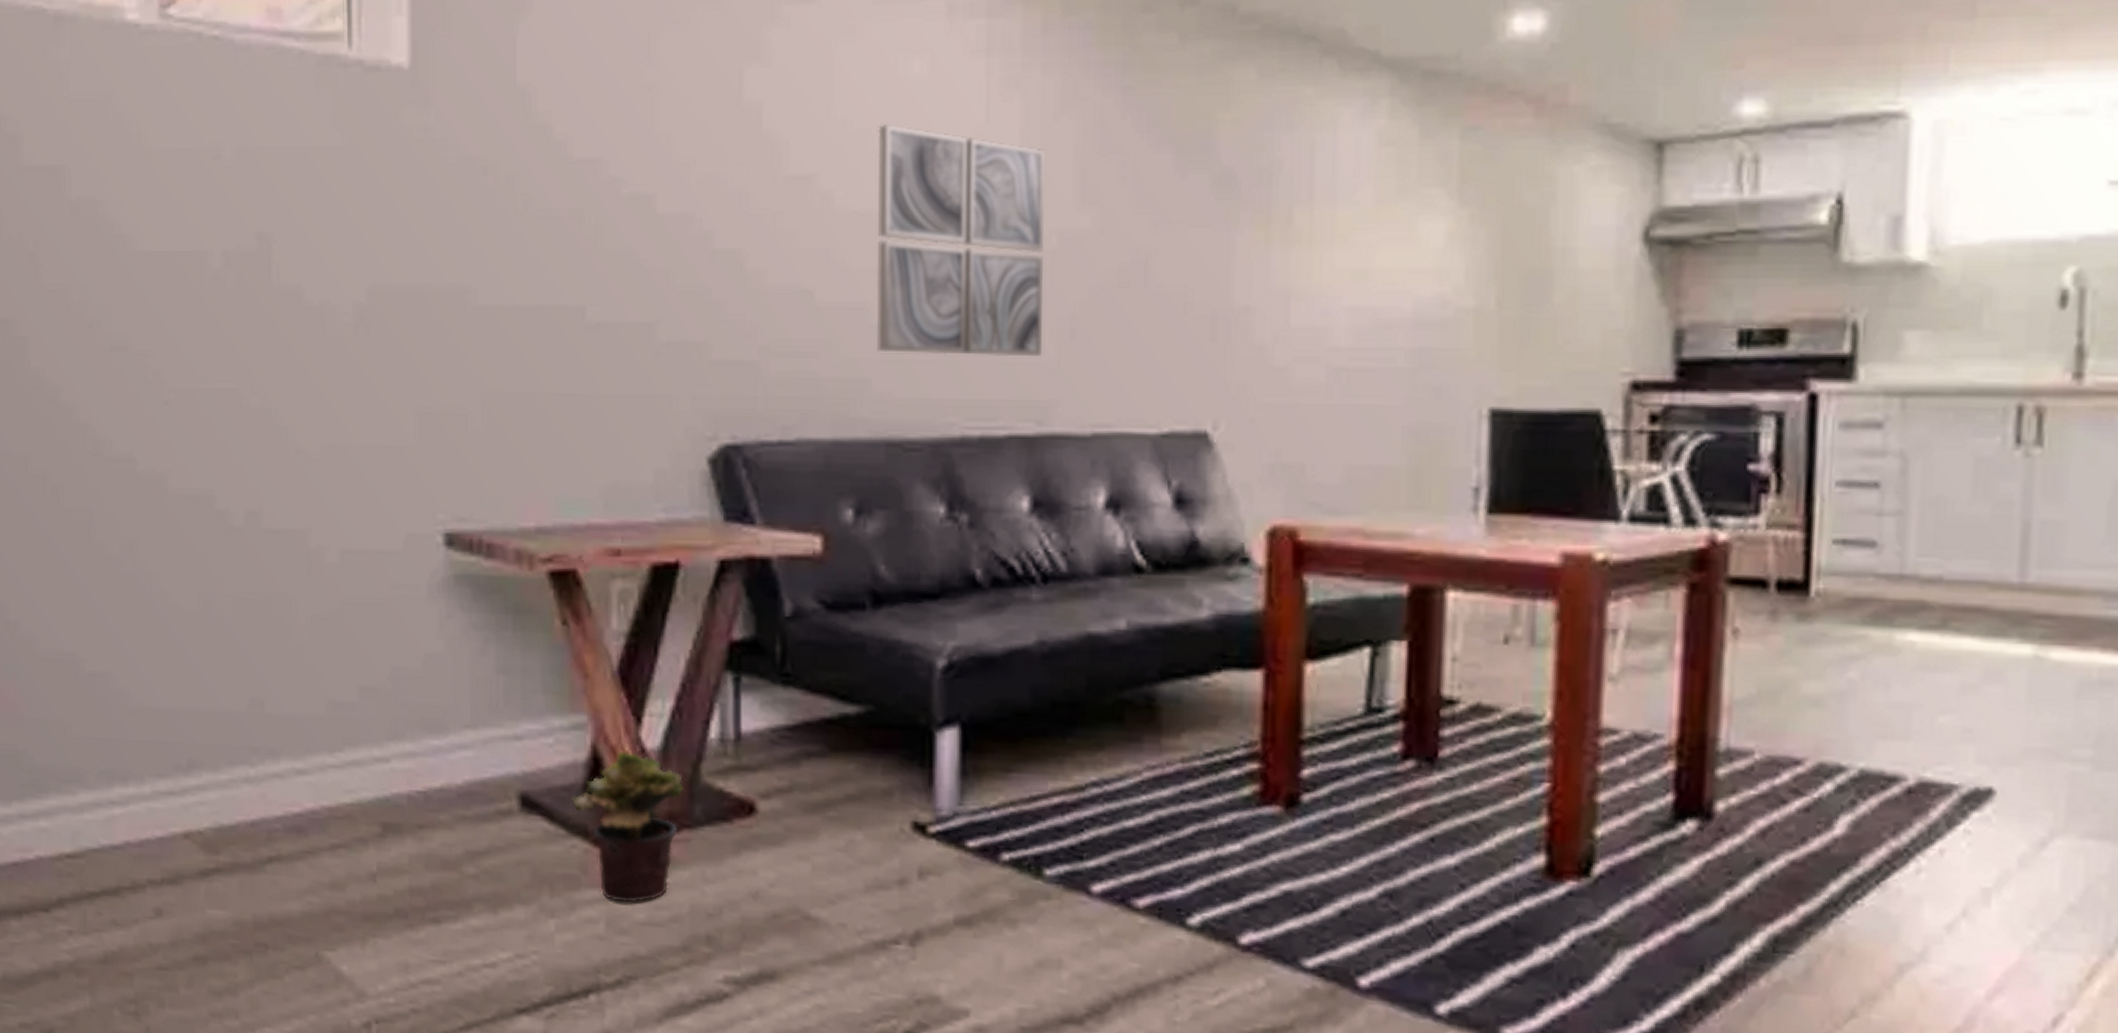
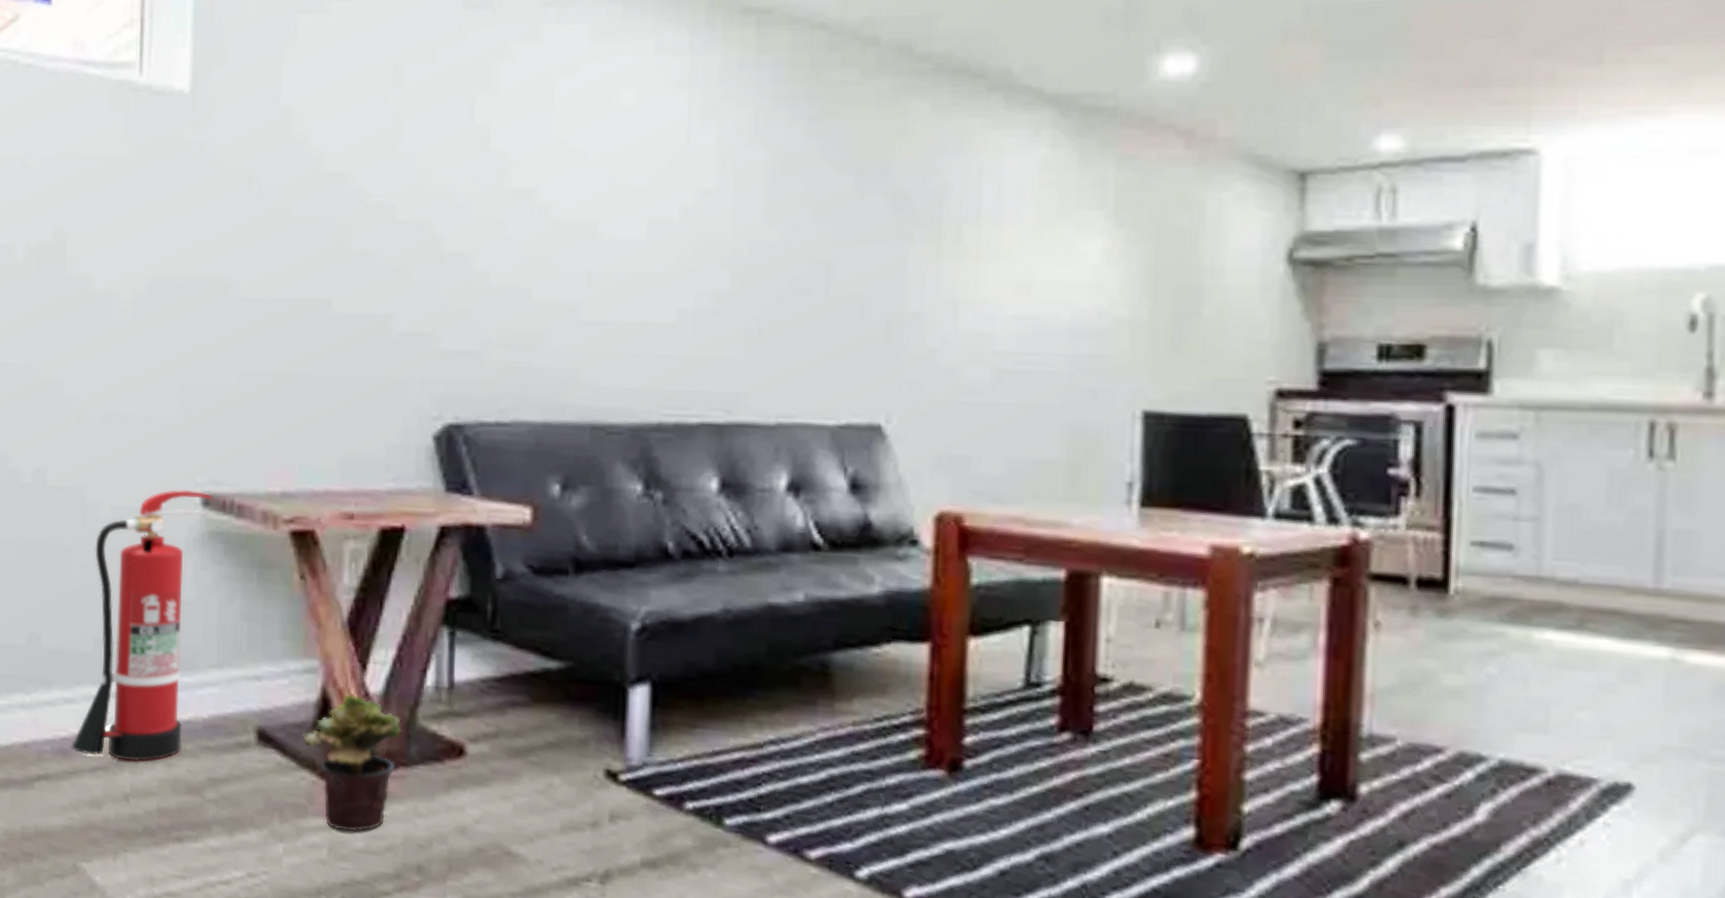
fire extinguisher: none [306,527,457,837] -> present [71,489,213,762]
wall art: present [877,123,1045,357] -> none [585,145,738,353]

